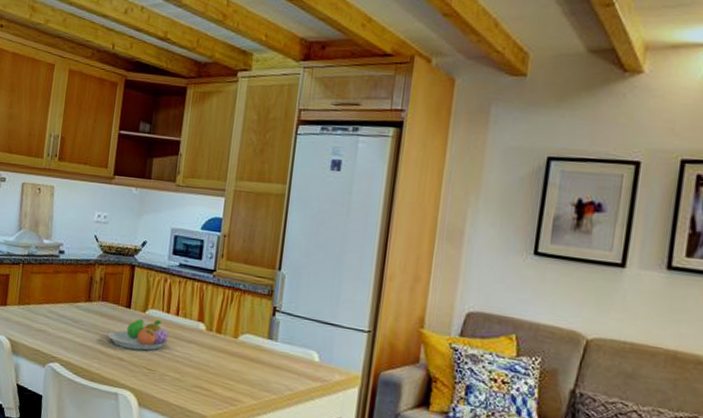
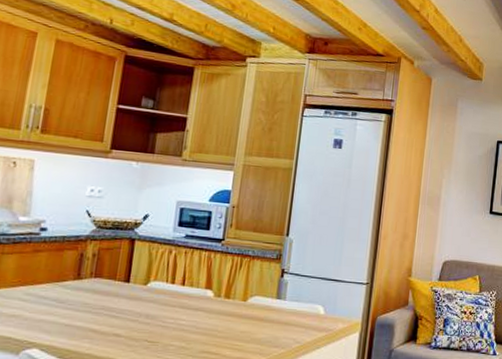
fruit bowl: present [108,319,170,351] -> none [102,291,175,324]

